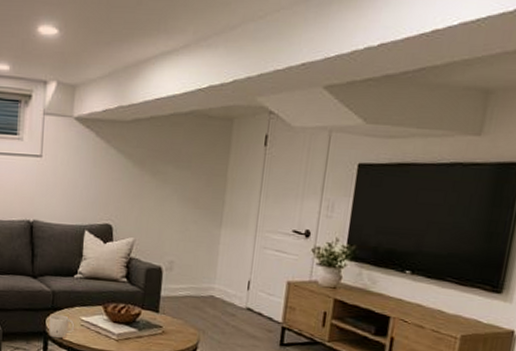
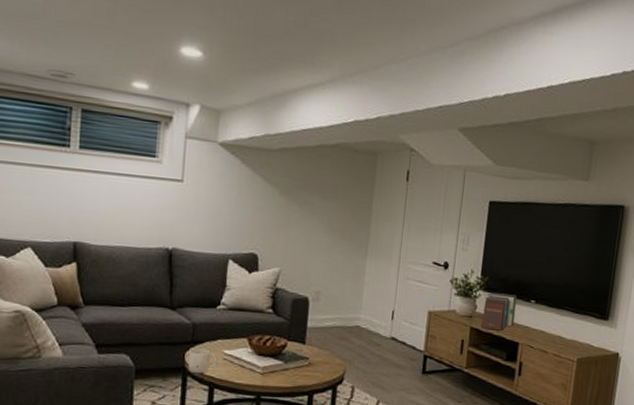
books: none [346,261,389,303] -> present [481,292,517,331]

